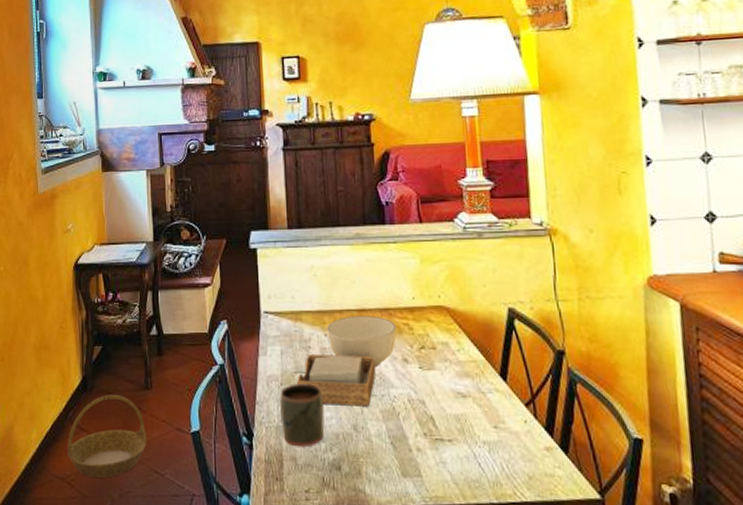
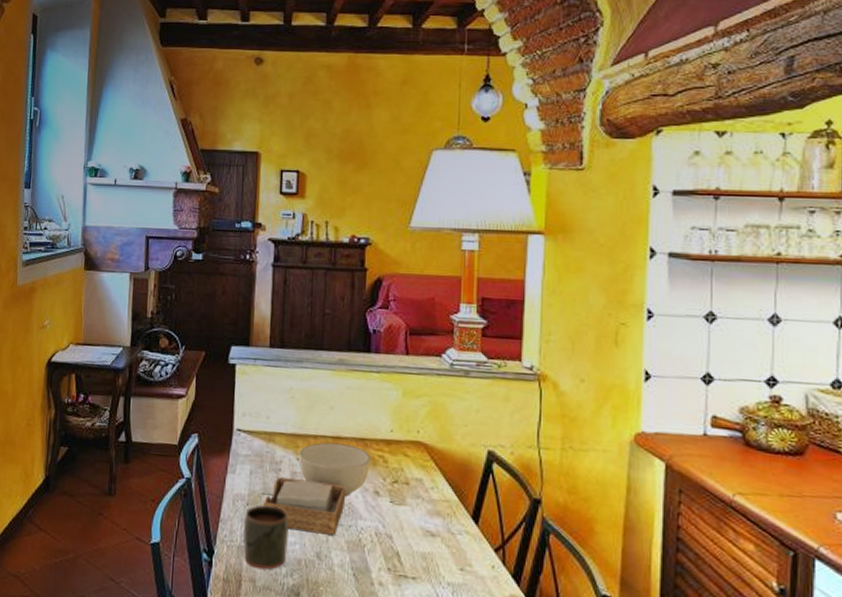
basket: present [66,395,147,478] -> none [23,497,106,580]

